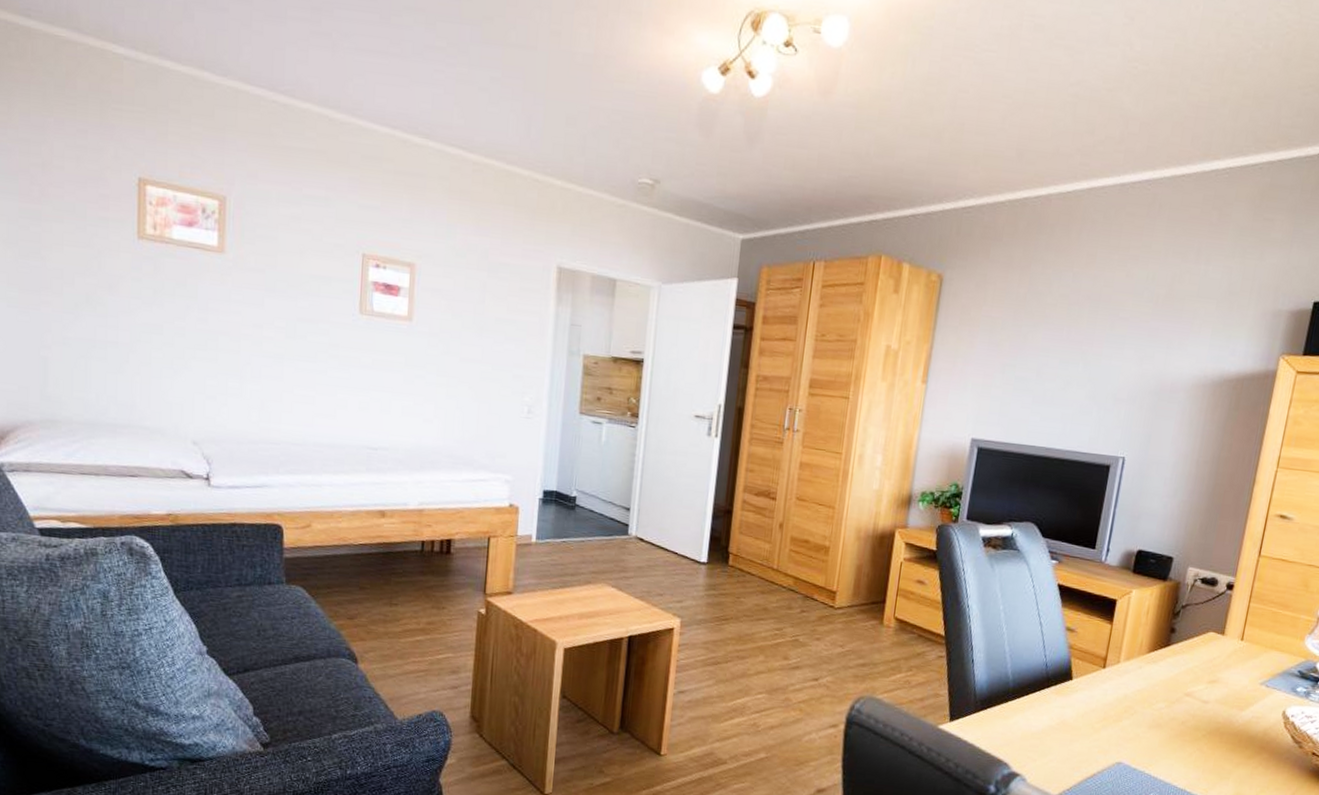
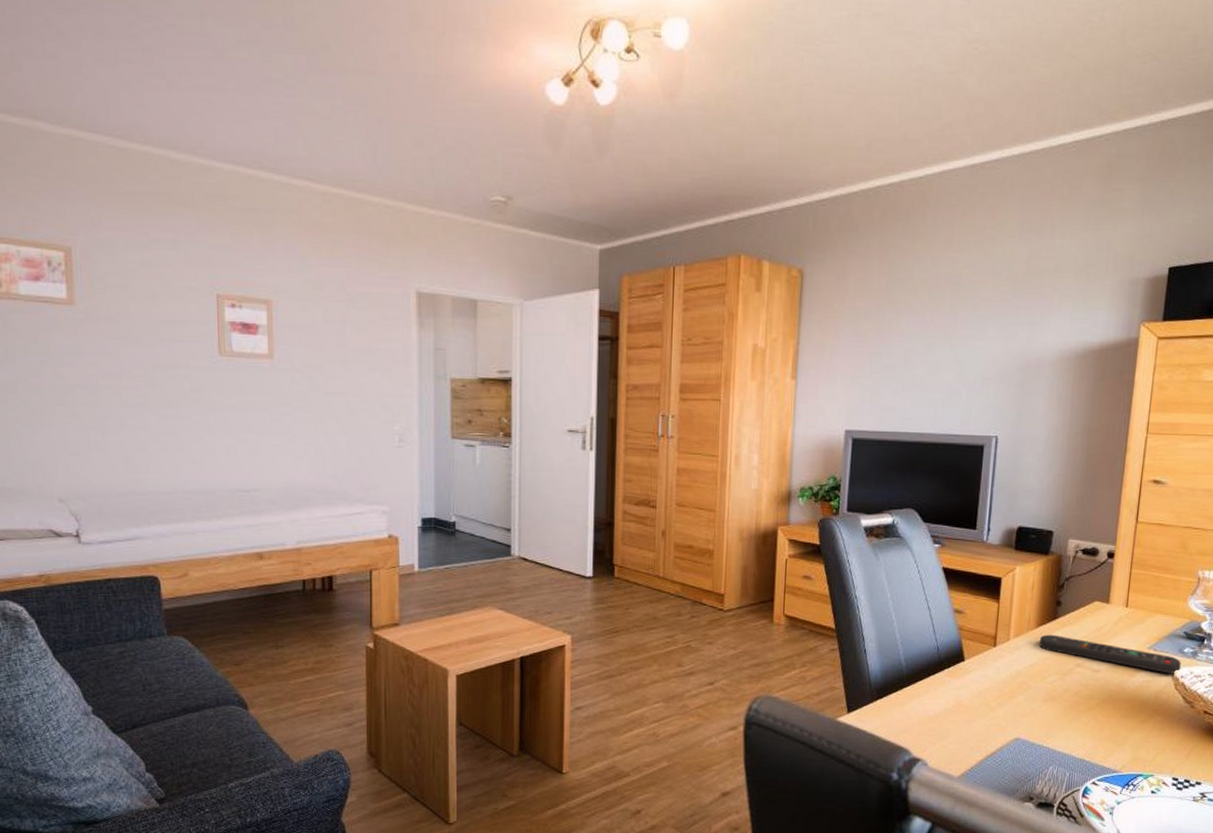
remote control: none [1150,660,1293,712] -> present [1040,634,1181,674]

